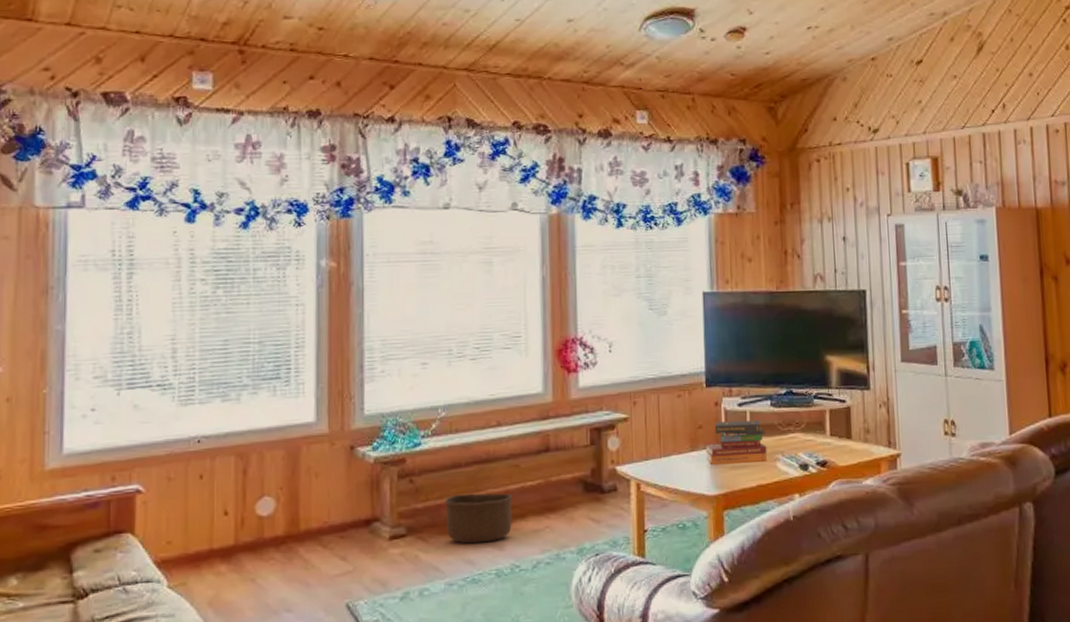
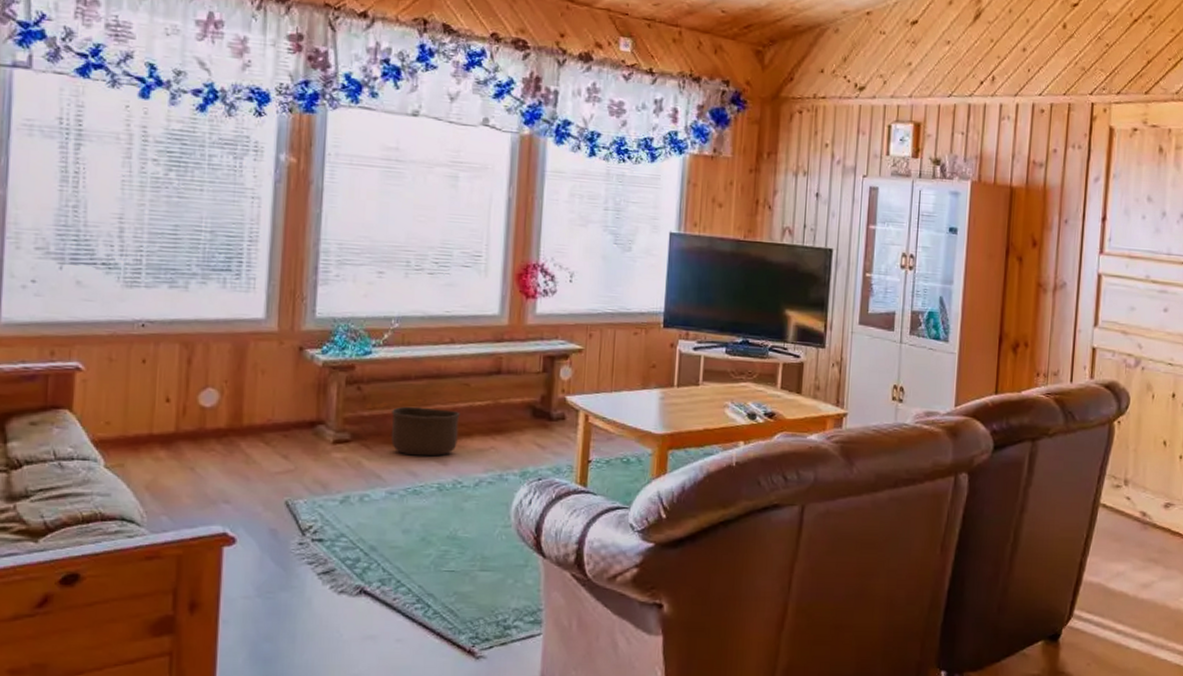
books: present [705,420,767,464] -> none [656,362,718,407]

